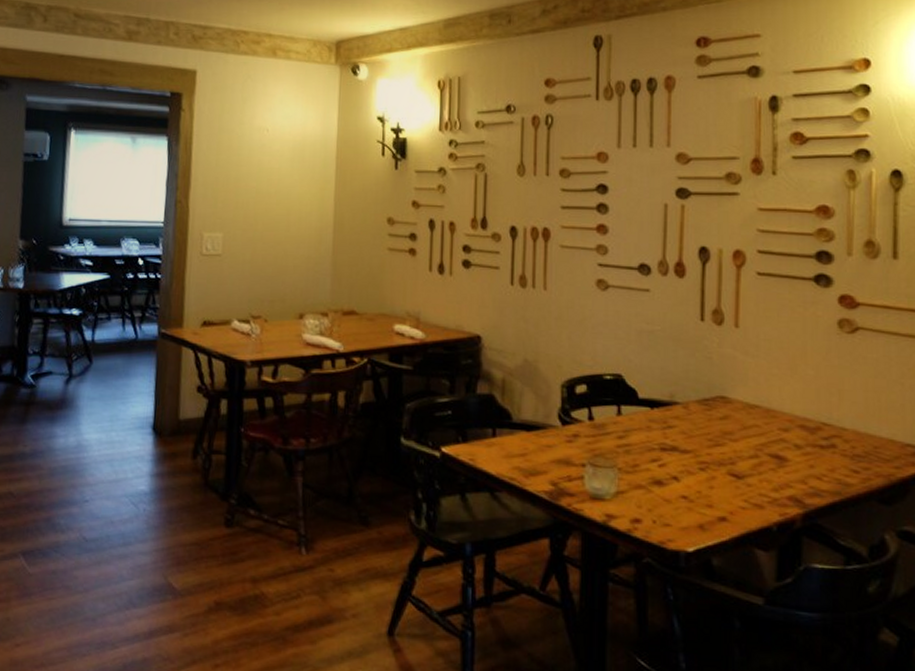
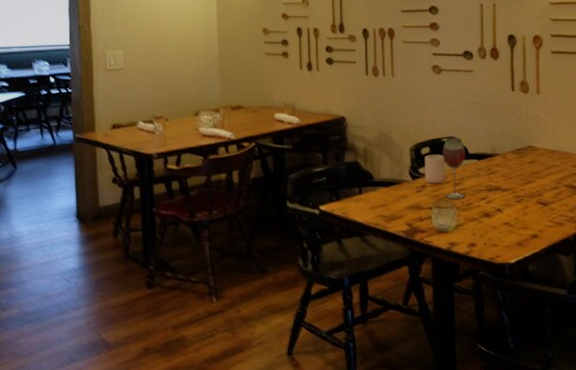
cup: none [579,394,607,435] -> present [424,154,446,184]
wineglass: none [603,374,634,457] -> present [442,136,466,199]

